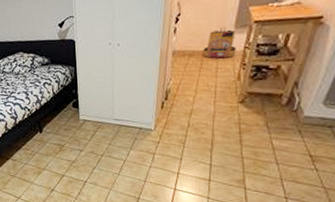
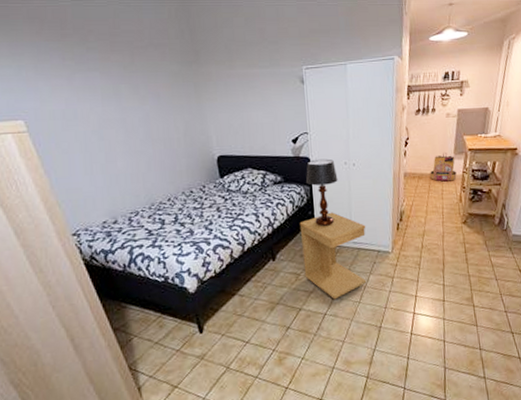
side table: none [64,90,129,170] -> present [299,212,367,300]
table lamp: none [70,40,102,104] -> present [305,159,338,226]

